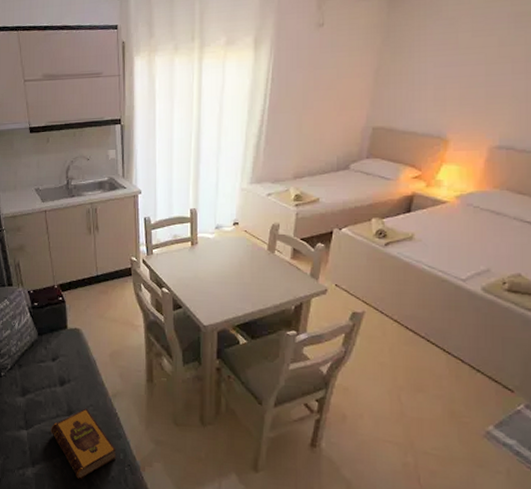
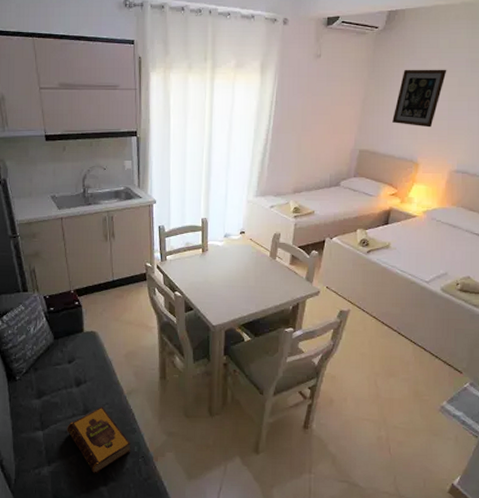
wall art: none [413,27,483,98] -> present [392,69,447,128]

